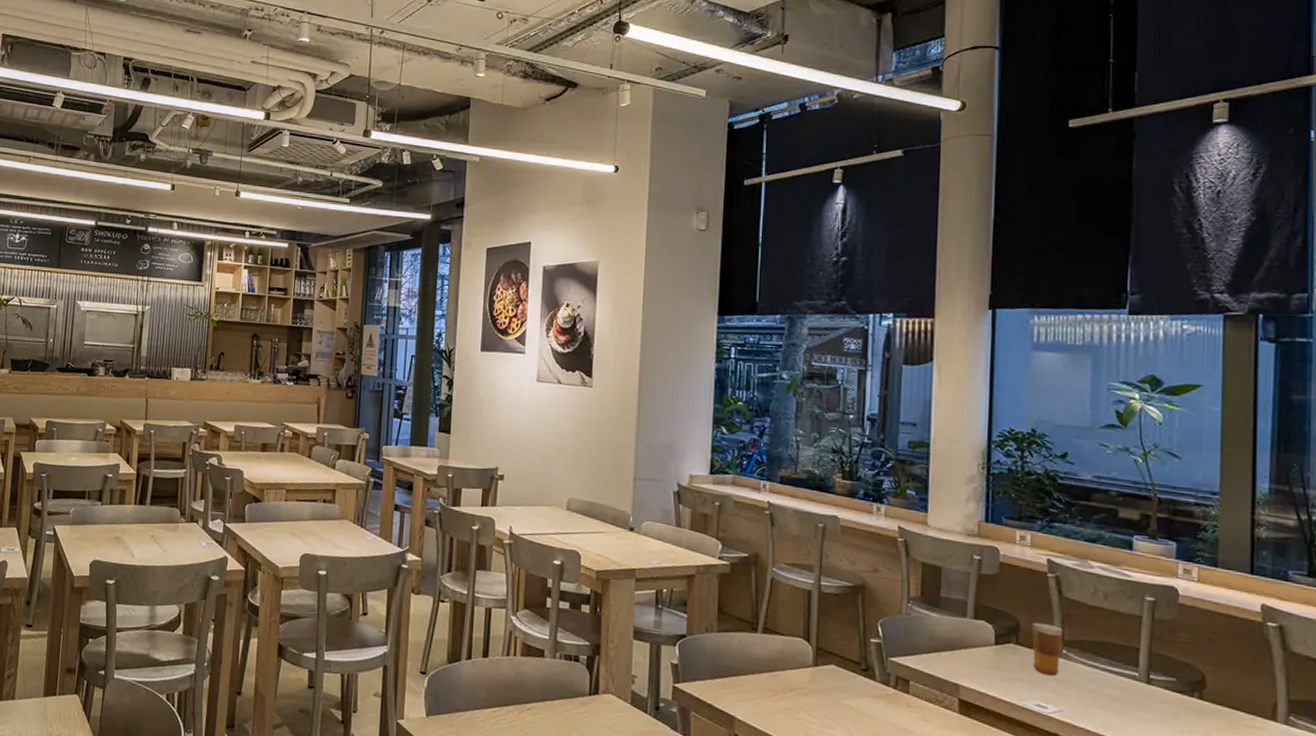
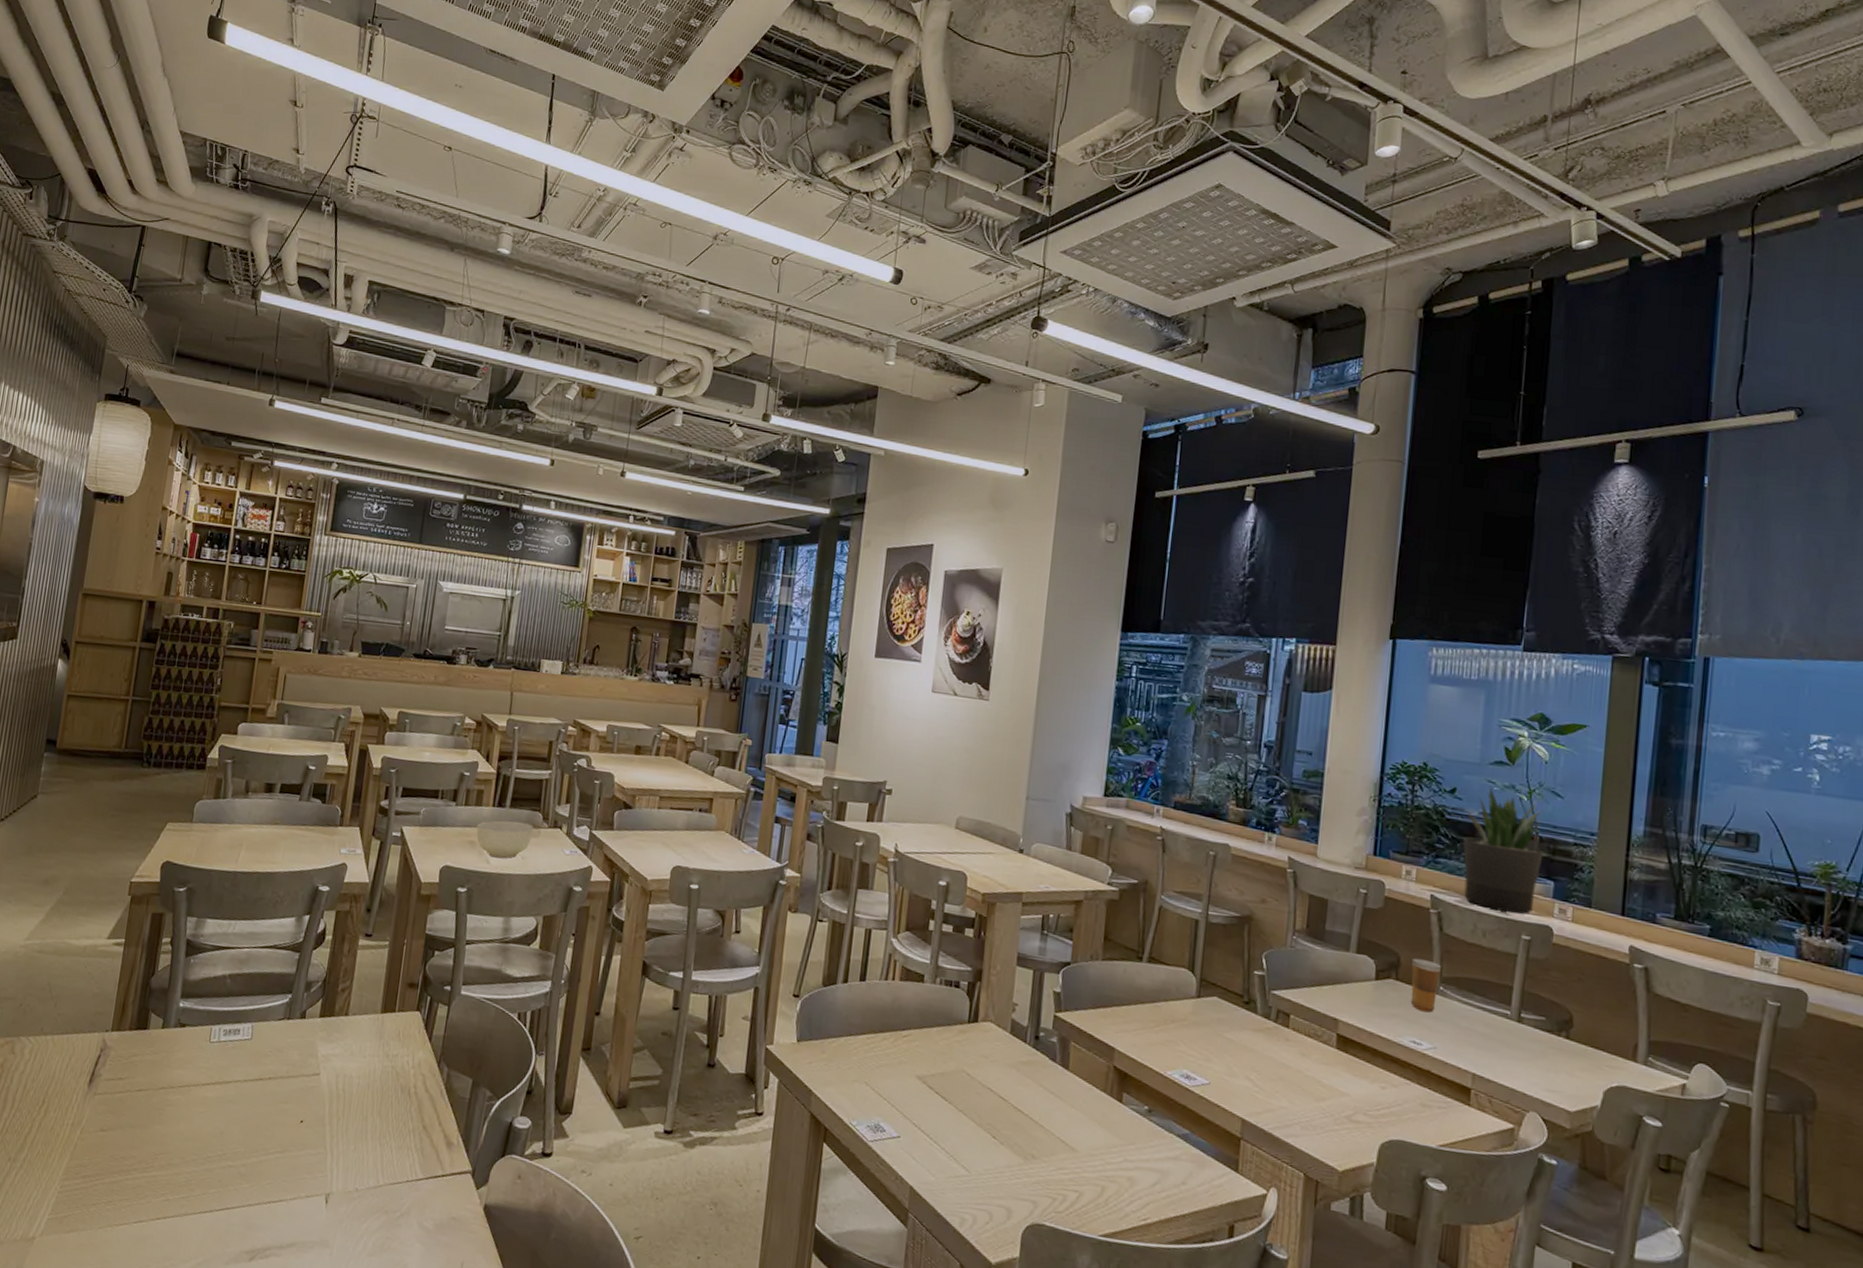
bowl: none [120,516,173,552] -> present [476,820,534,859]
planter: none [1077,449,1163,576] -> present [1462,785,1544,914]

